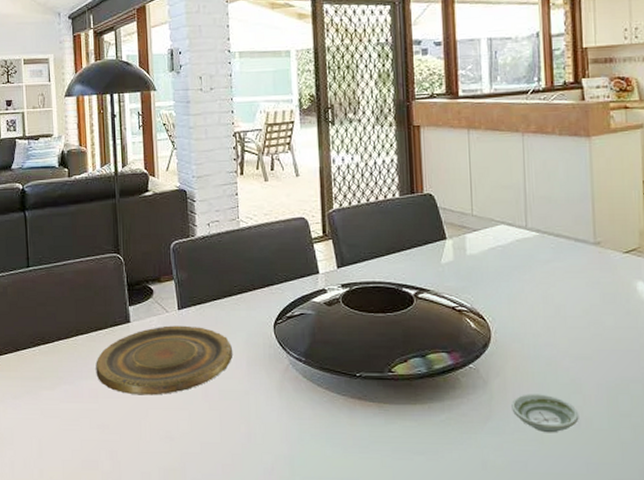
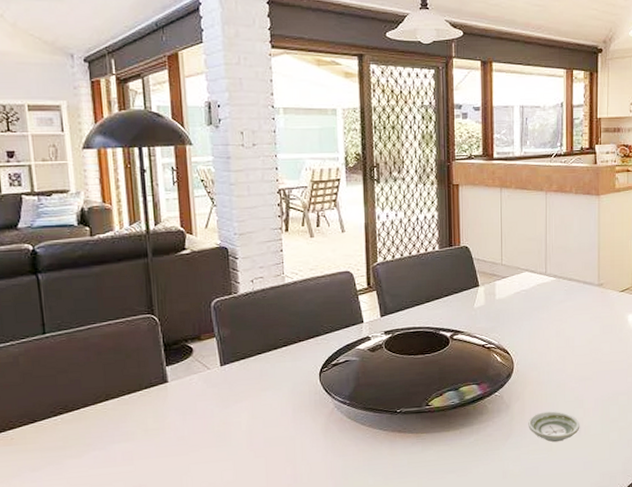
plate: present [96,325,232,395] -> none [129,380,278,453]

